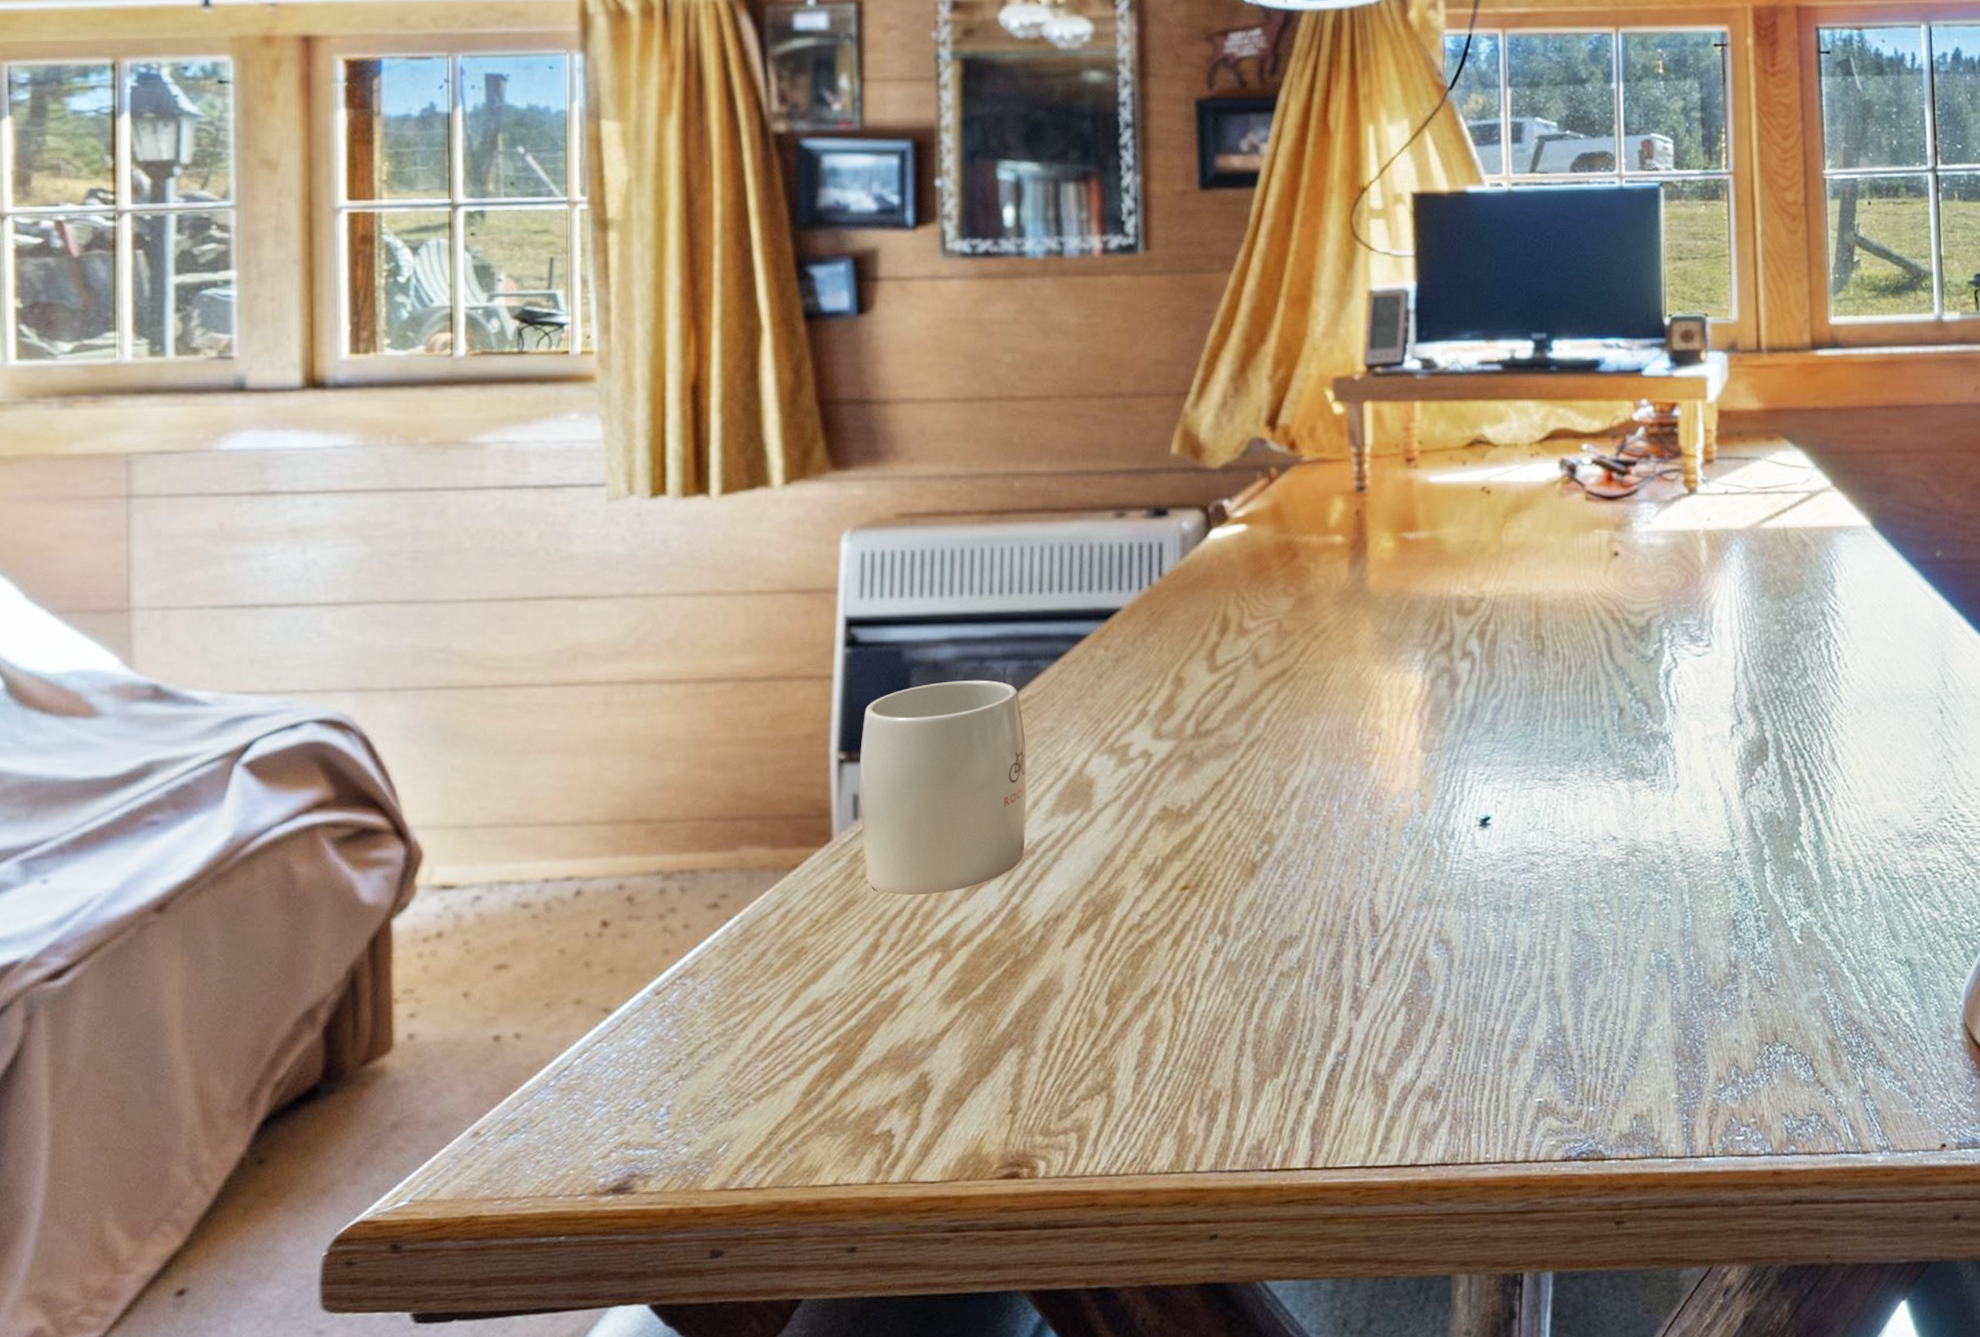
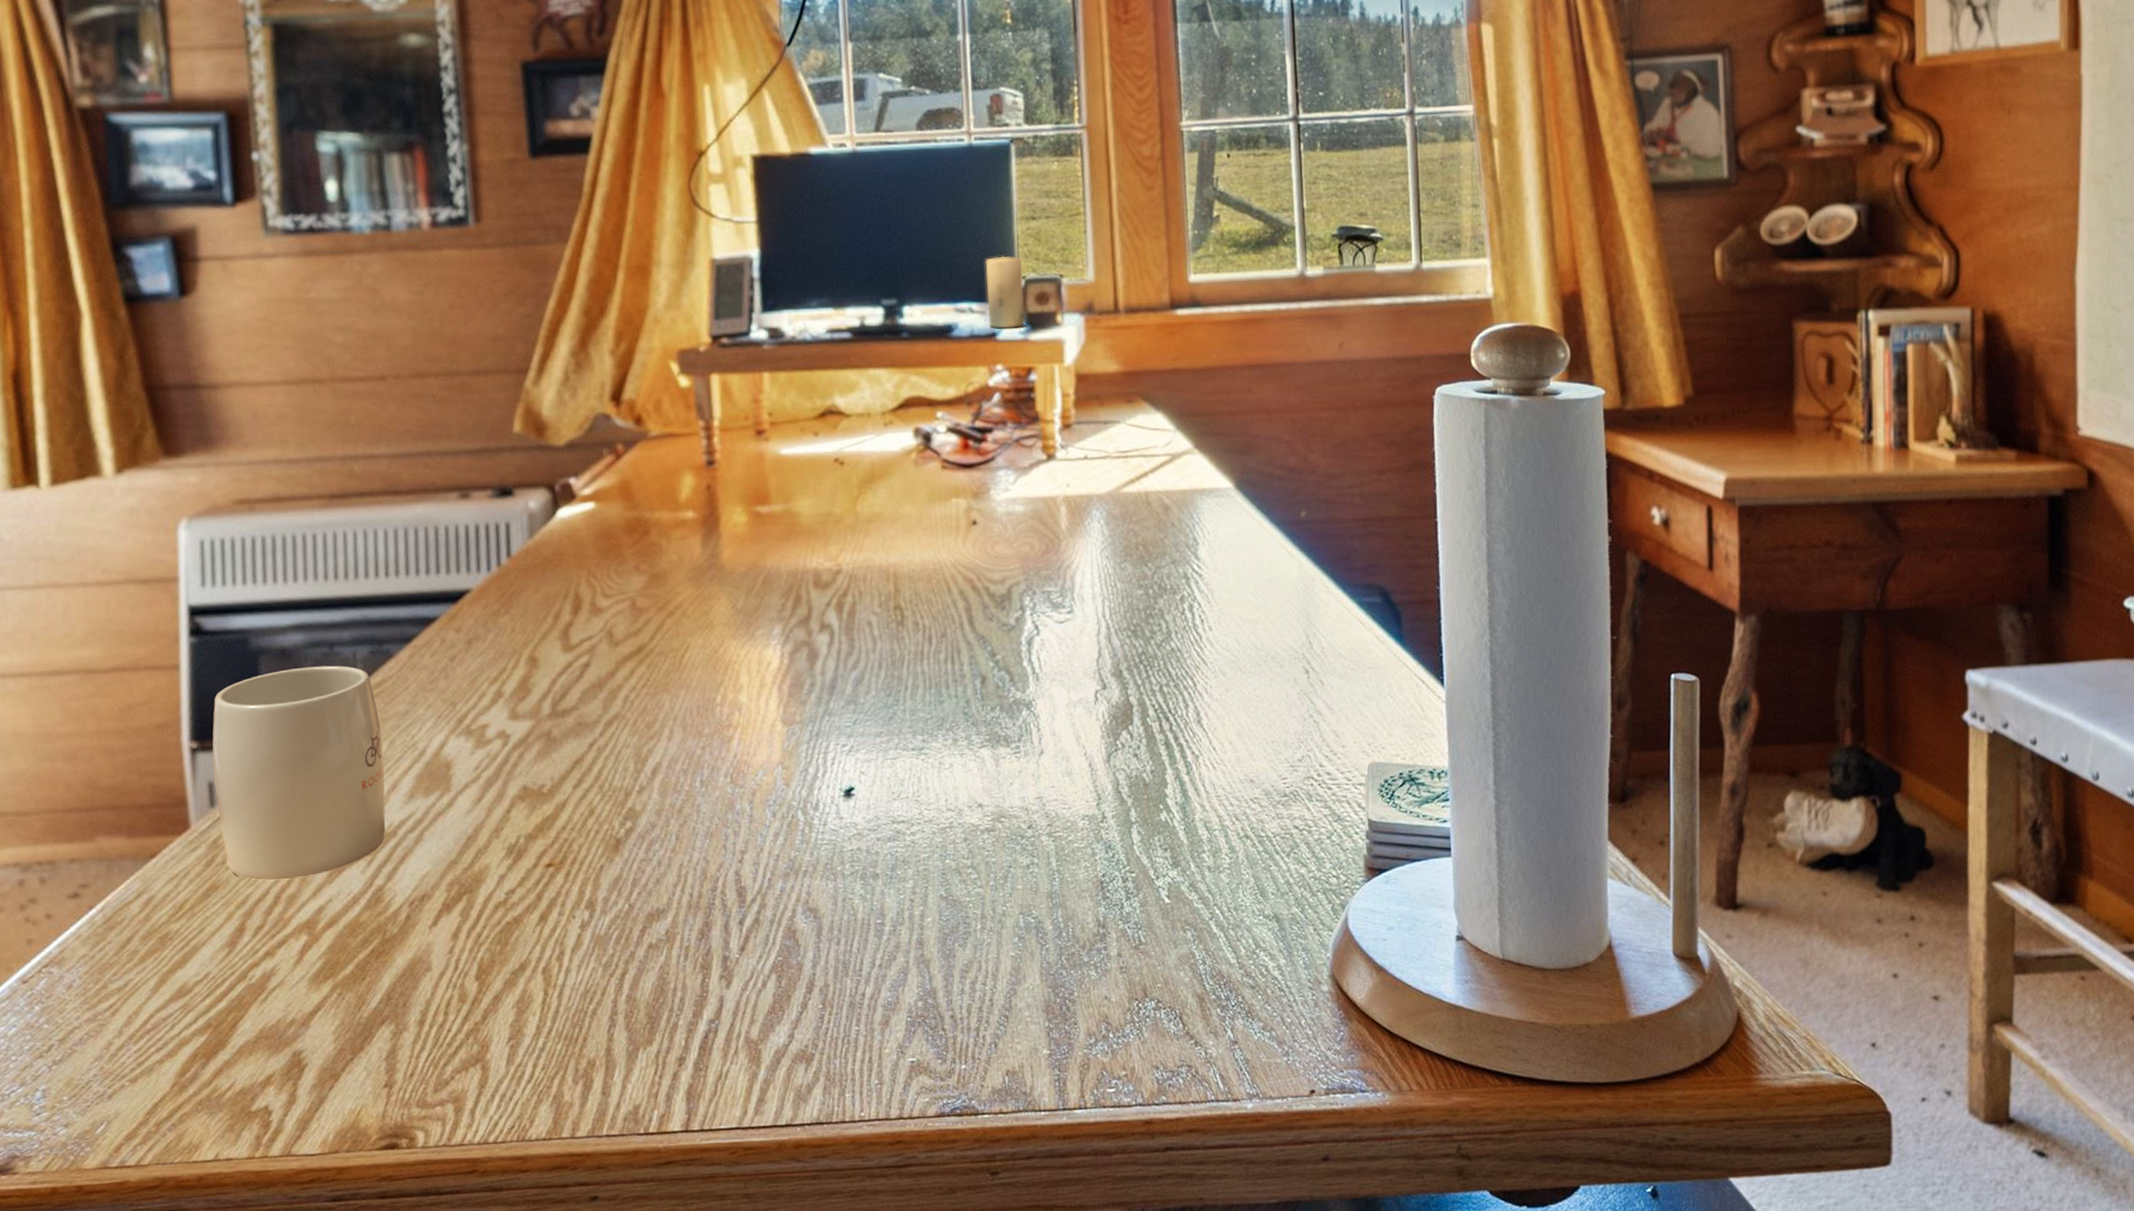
candle: none [1633,294,1670,365] -> present [985,255,1025,329]

